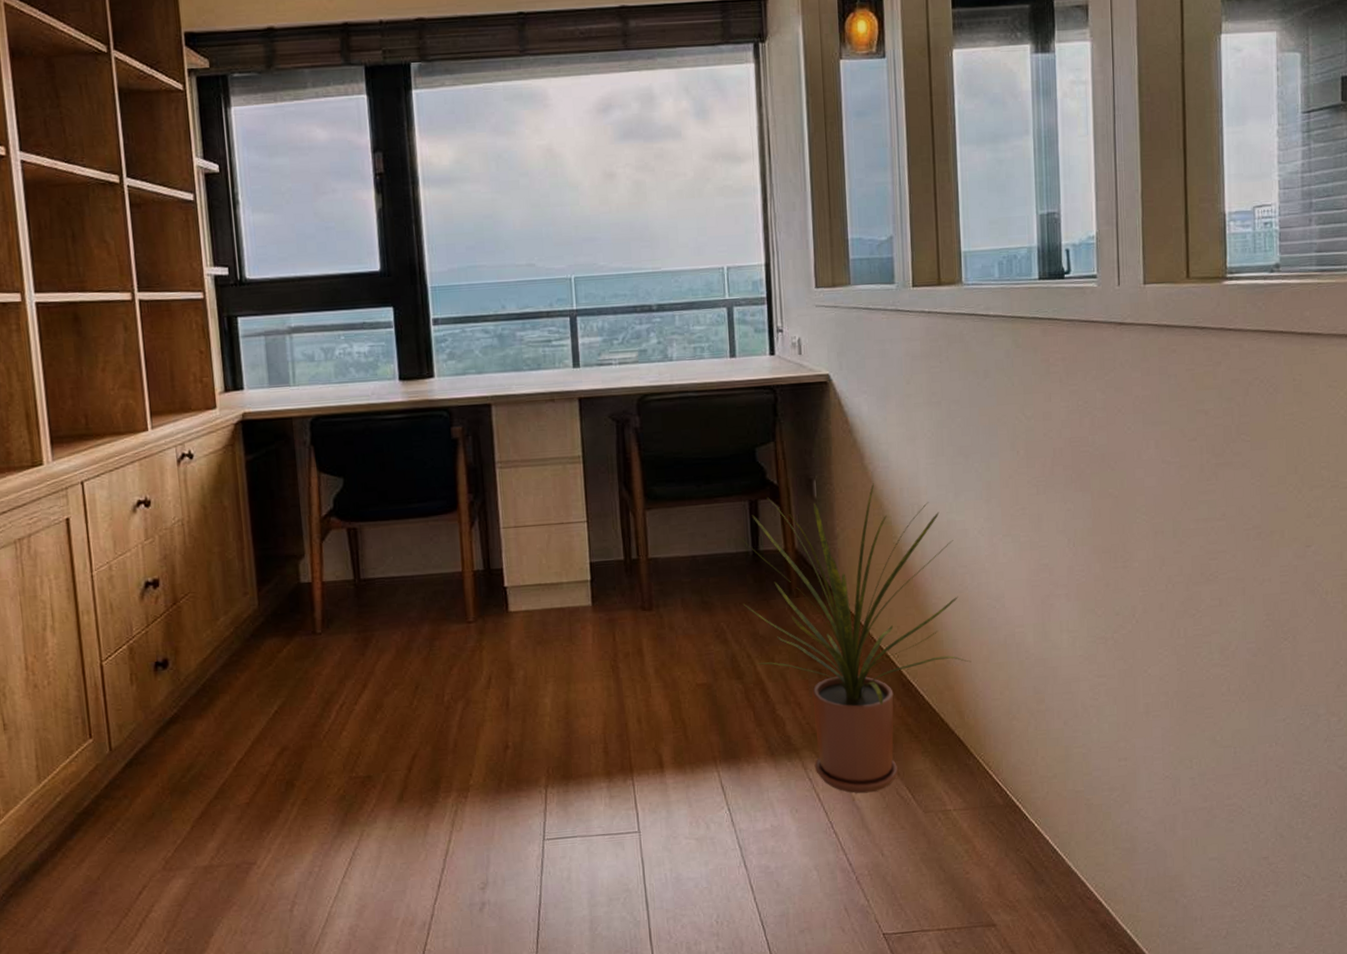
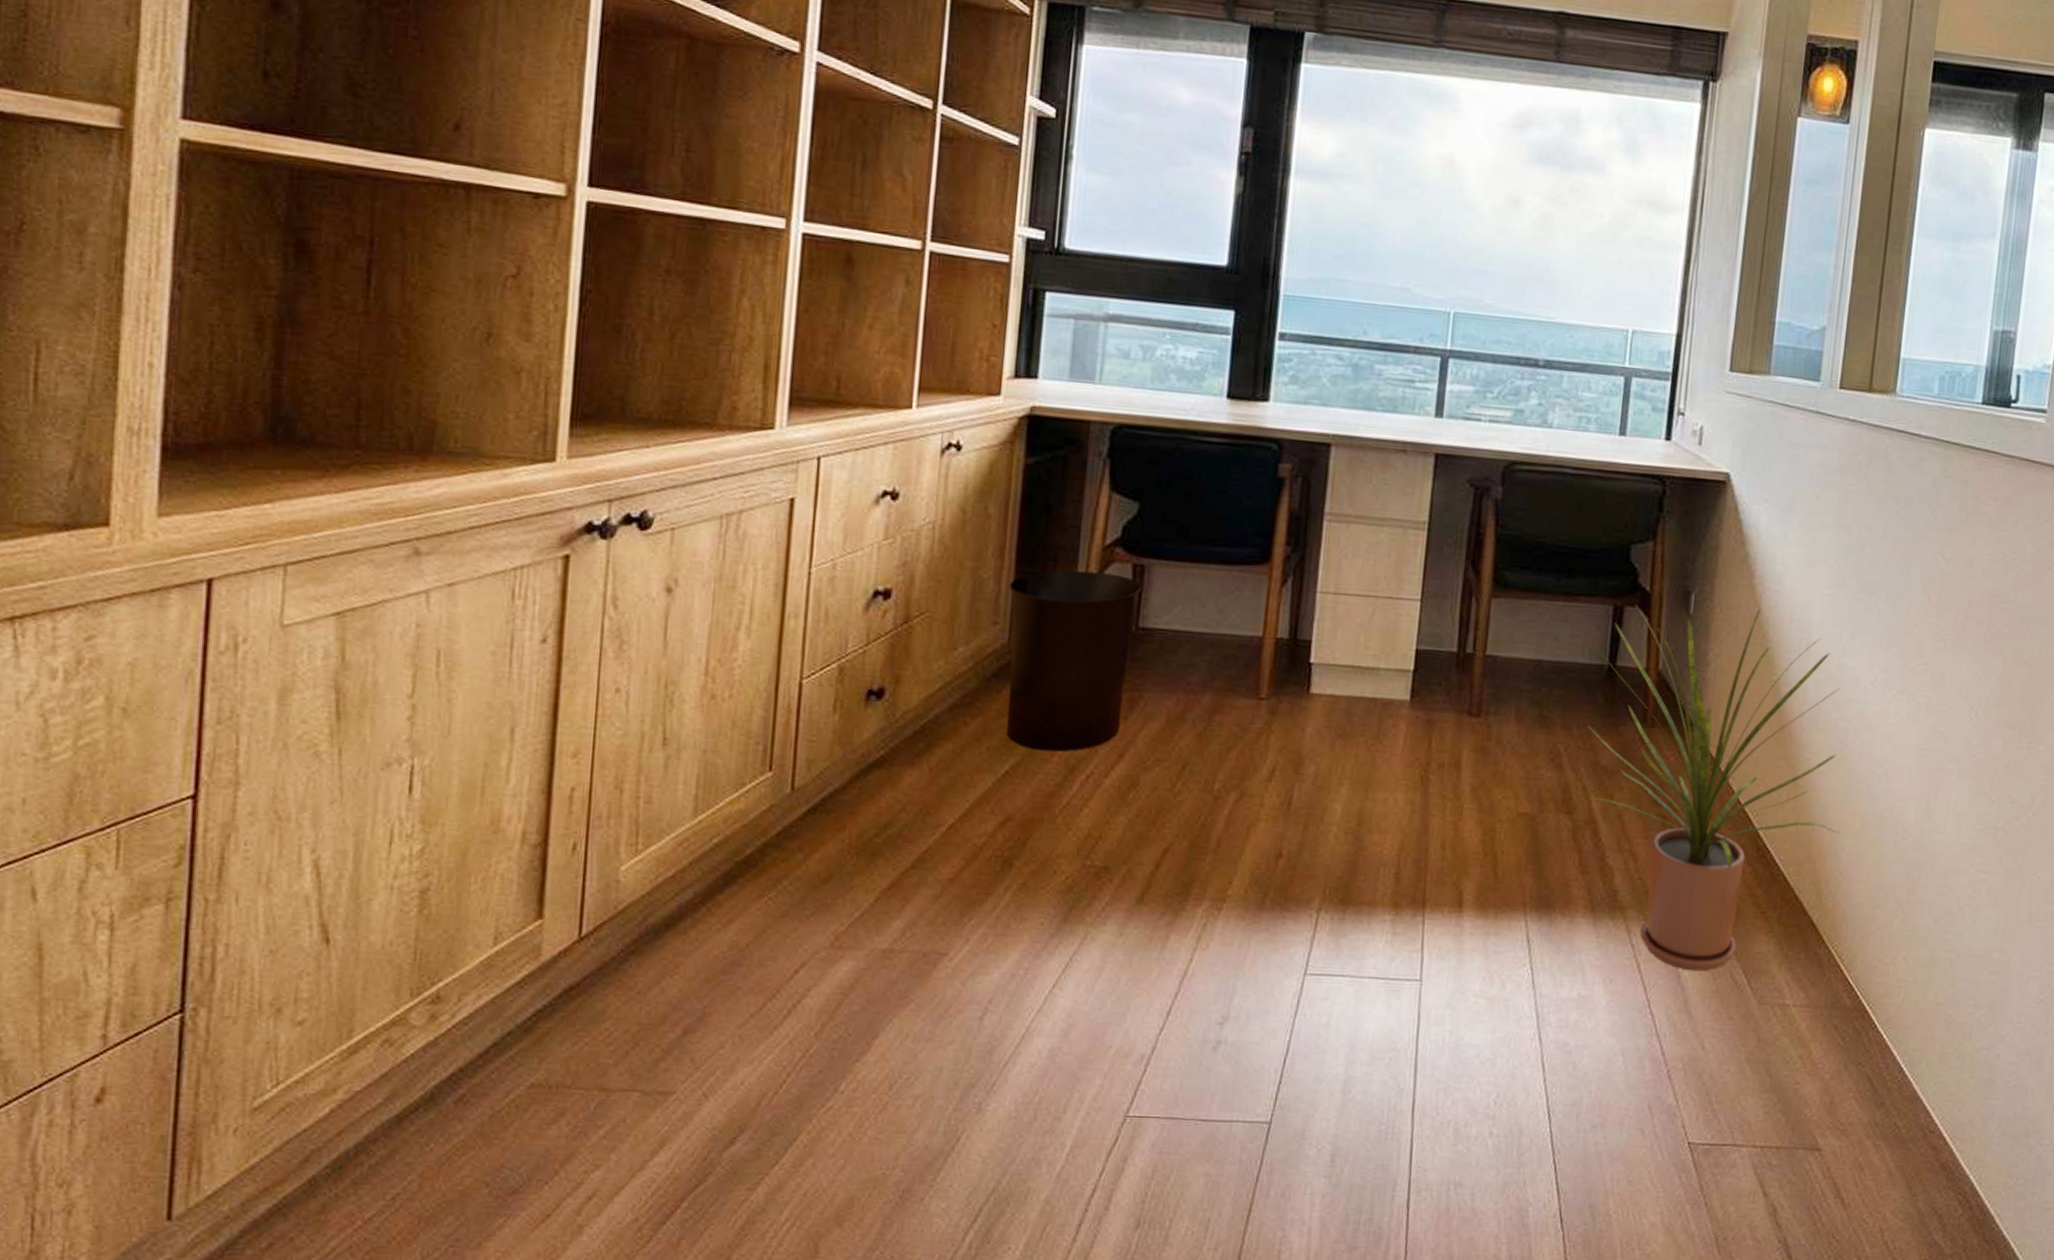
waste bin: none [251,539,360,691] -> present [1006,570,1142,752]

